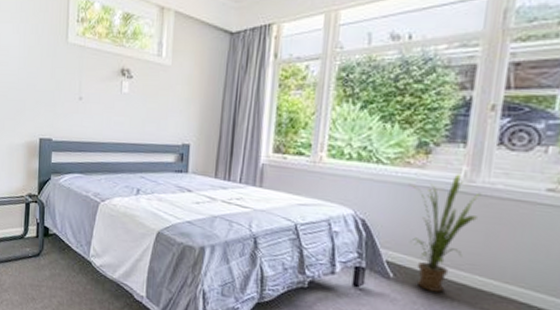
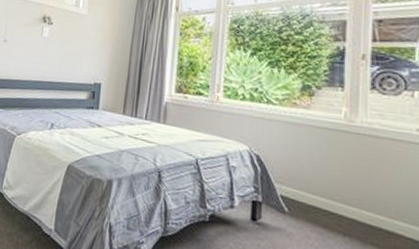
house plant: present [410,174,482,292] -> none [298,114,362,227]

